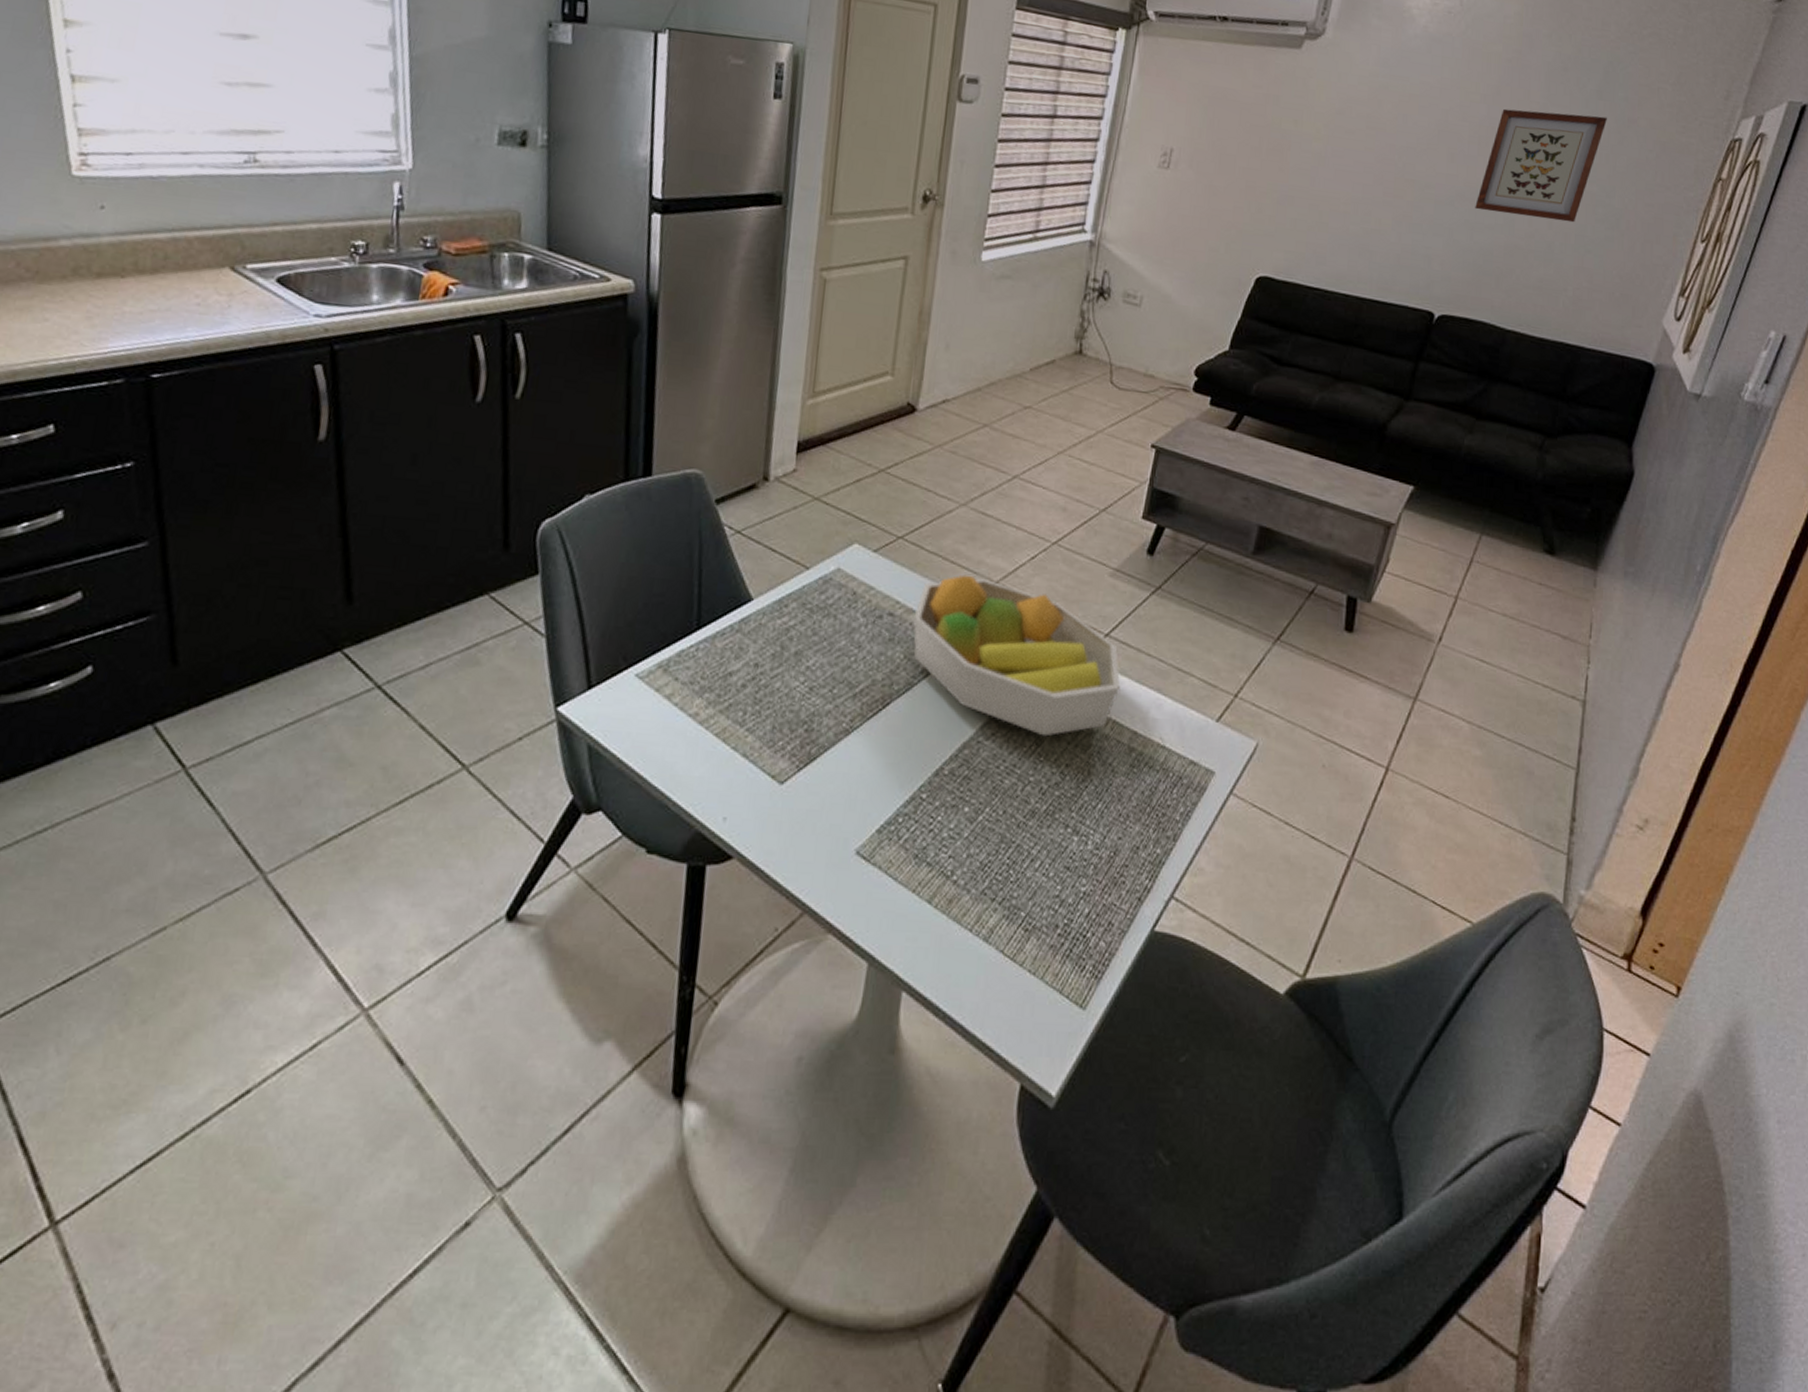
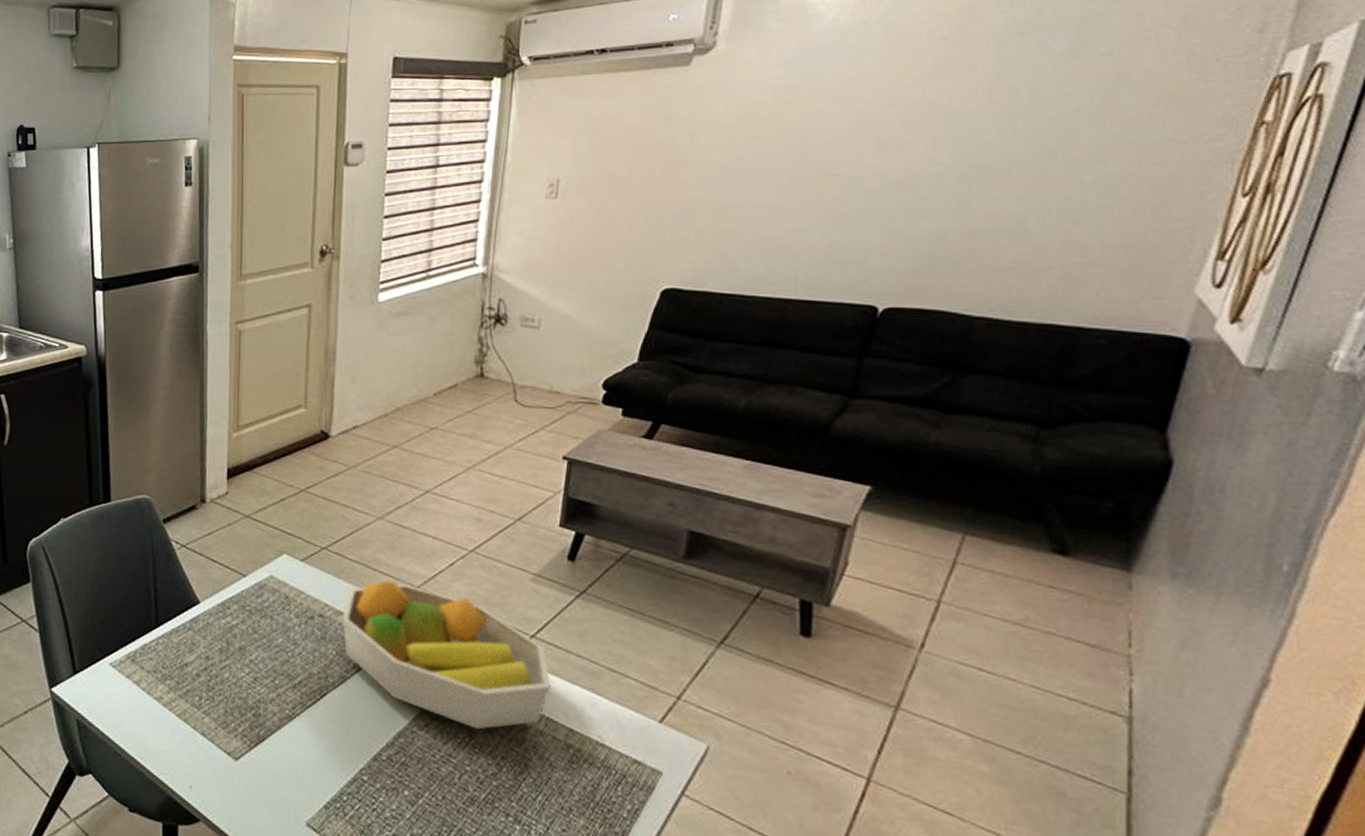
wall art: present [1475,108,1607,223] -> none [918,77,1087,196]

